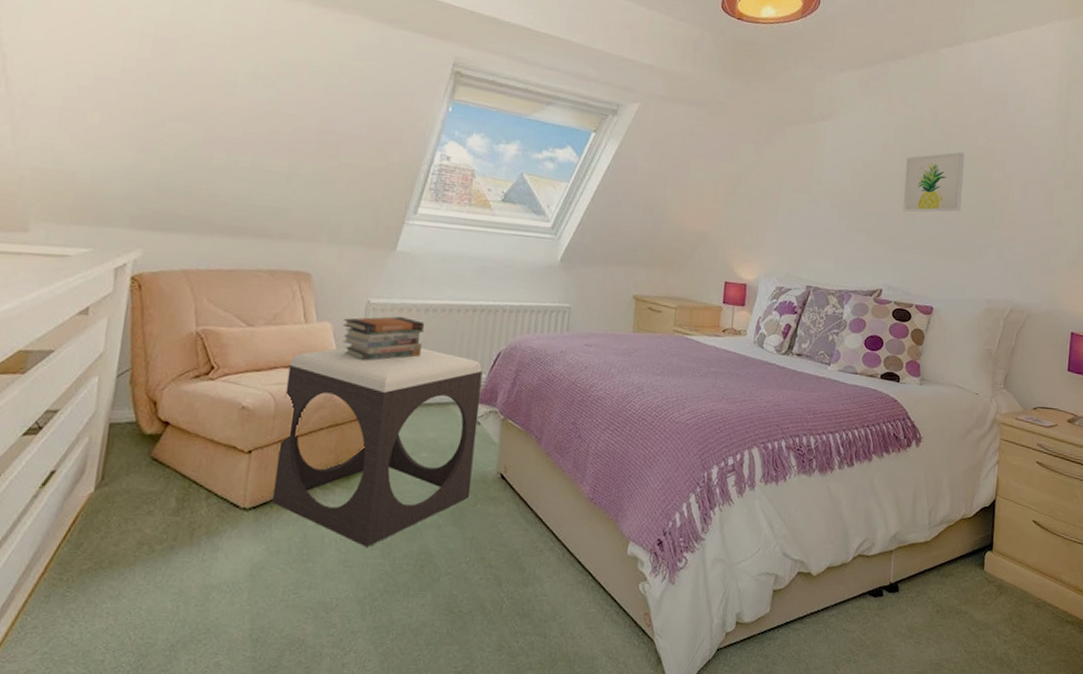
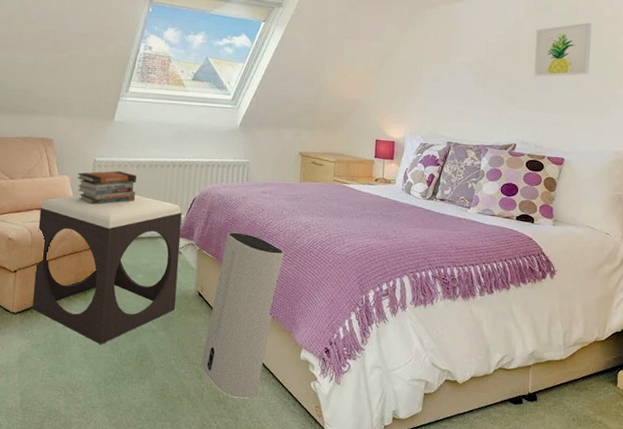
air purifier: none [501,395,612,609] -> present [201,232,285,399]

